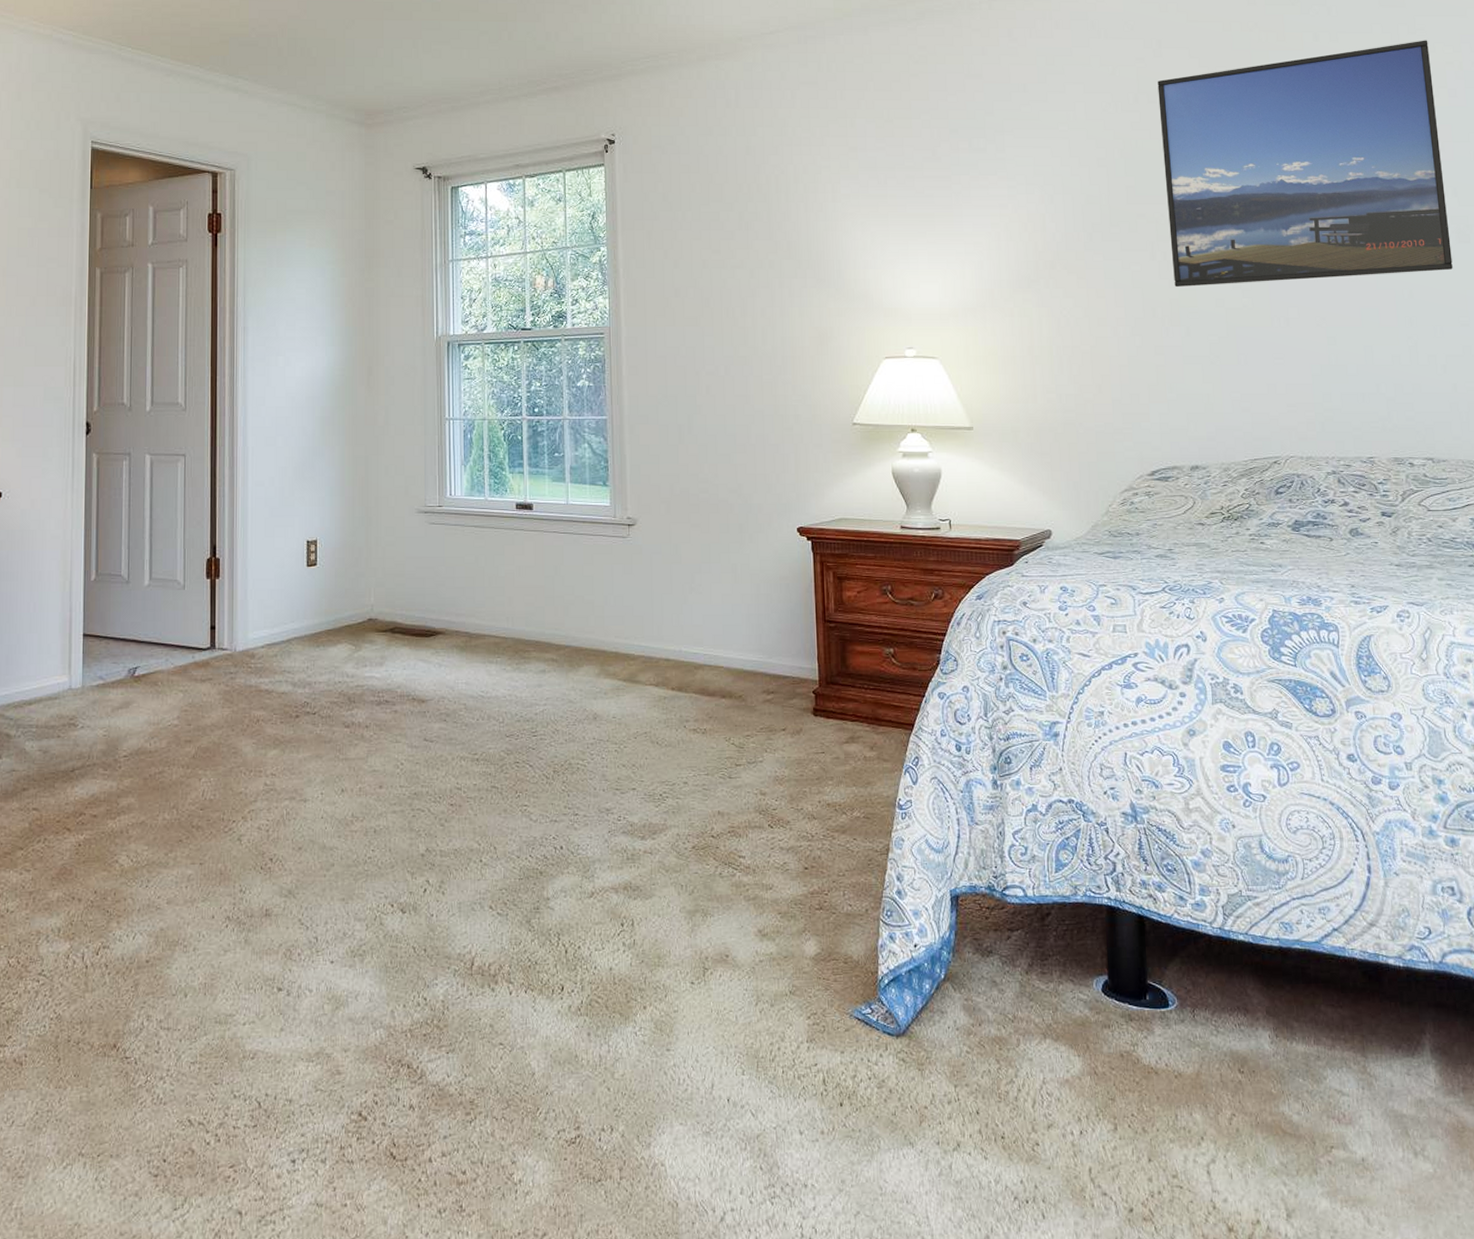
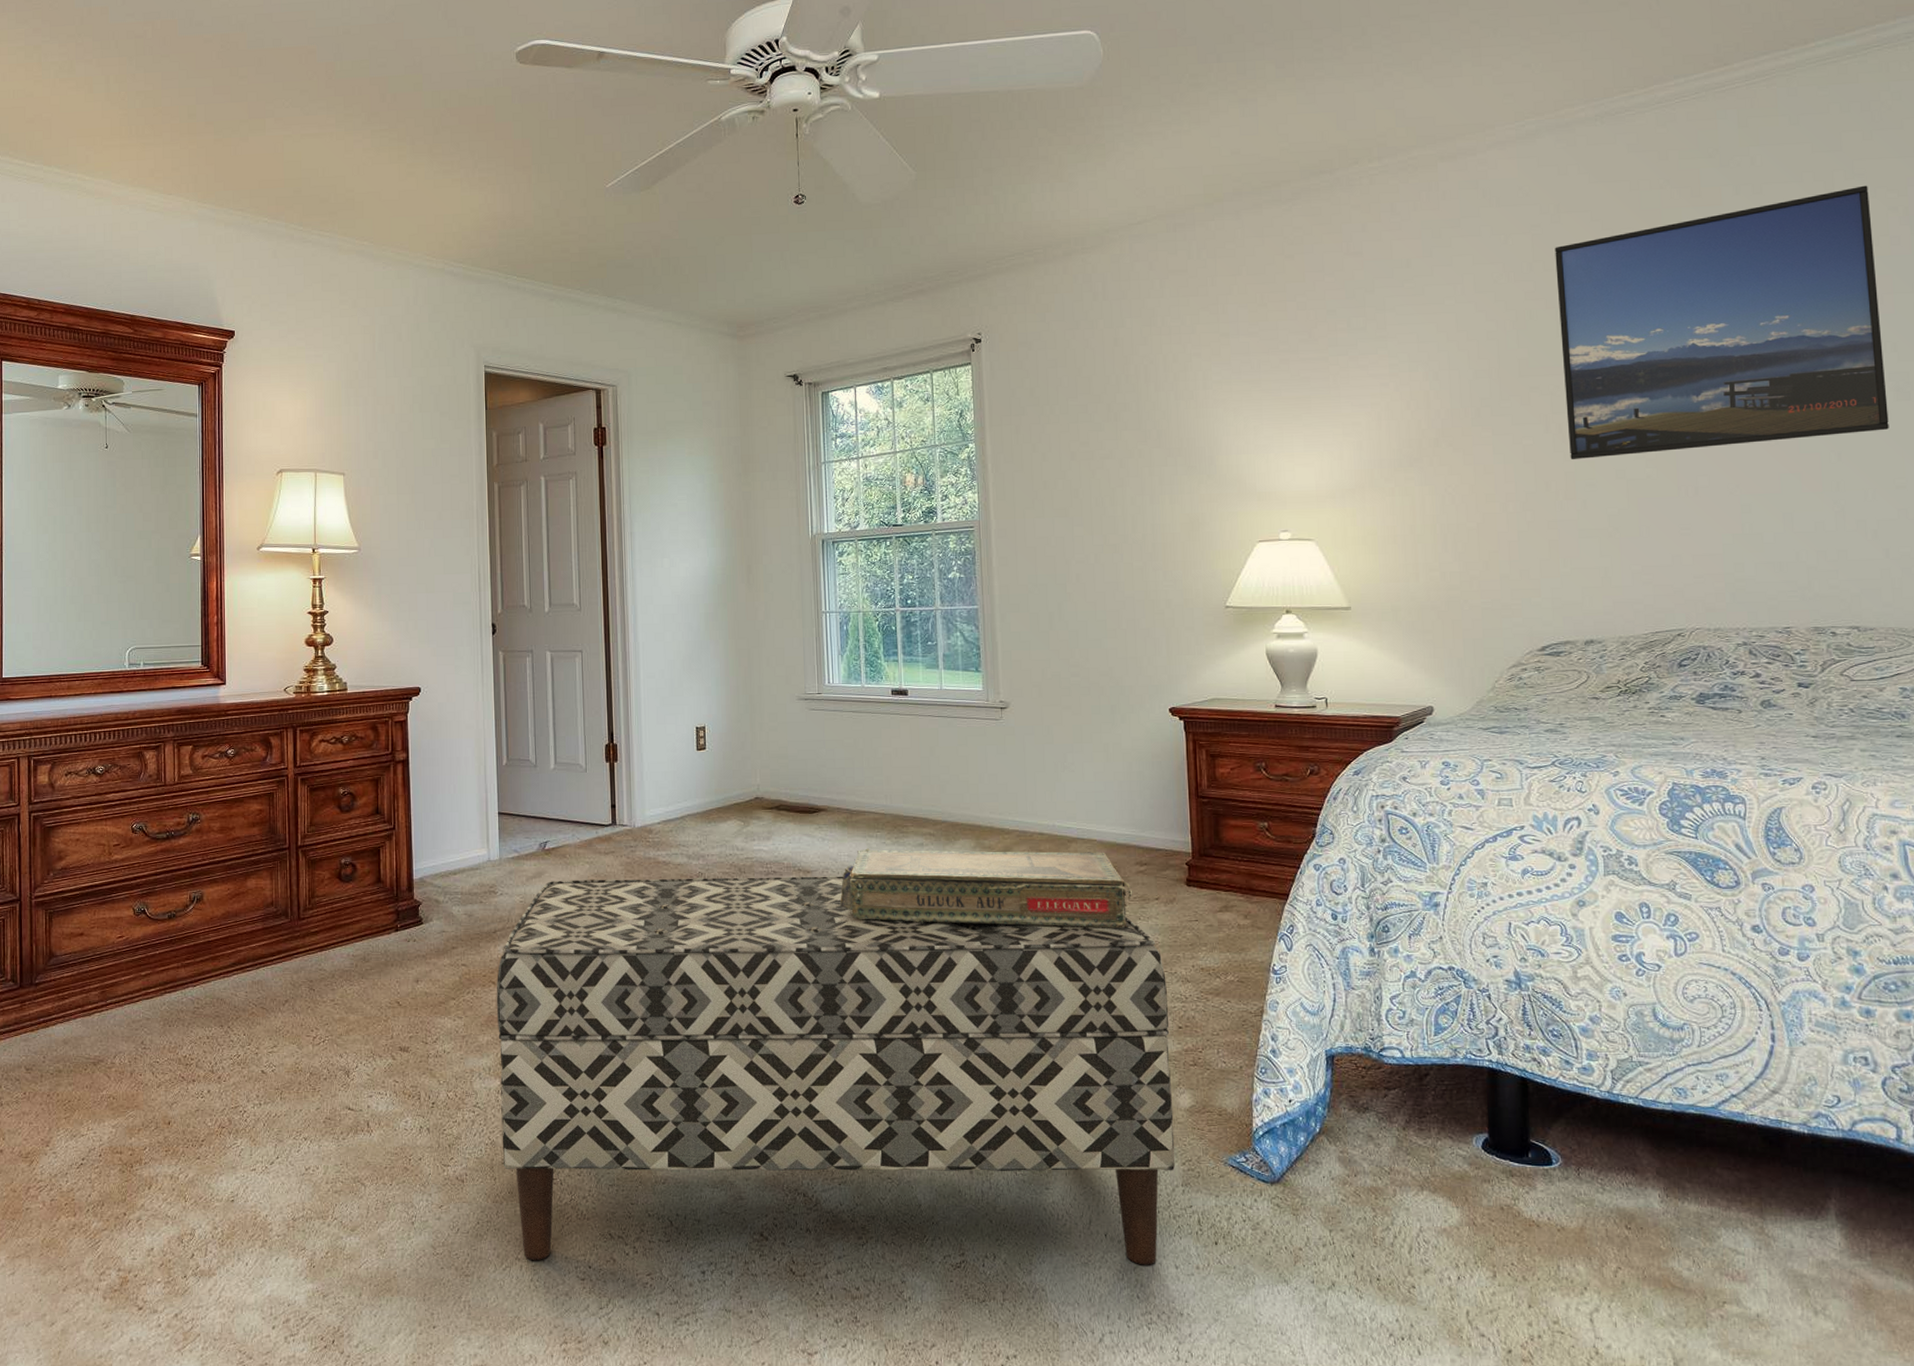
bench: none [69,705,801,1156] -> present [496,876,1176,1265]
decorative box: none [456,675,760,763] -> present [840,848,1133,929]

